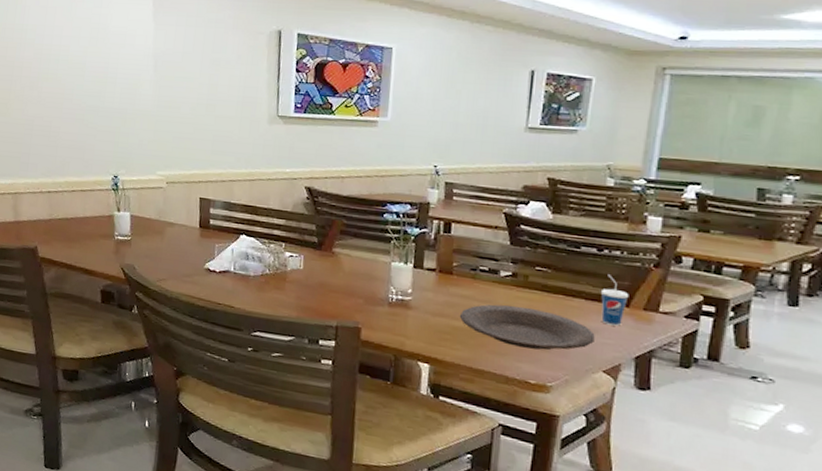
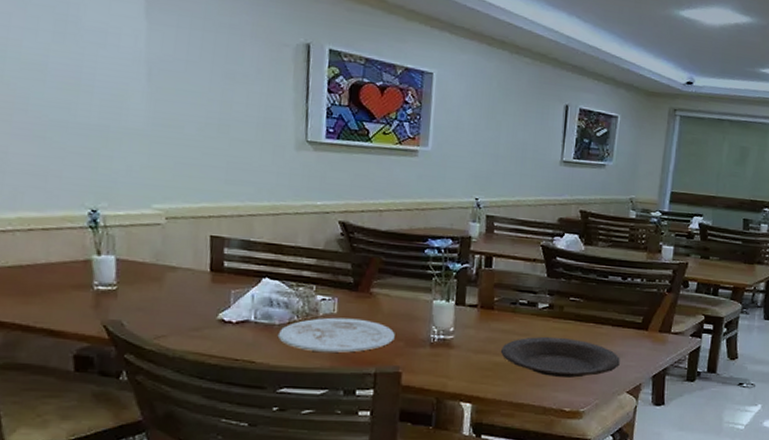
plate: none [252,272,355,306] -> present [277,317,395,353]
cup: present [600,274,629,326] -> none [624,301,648,349]

